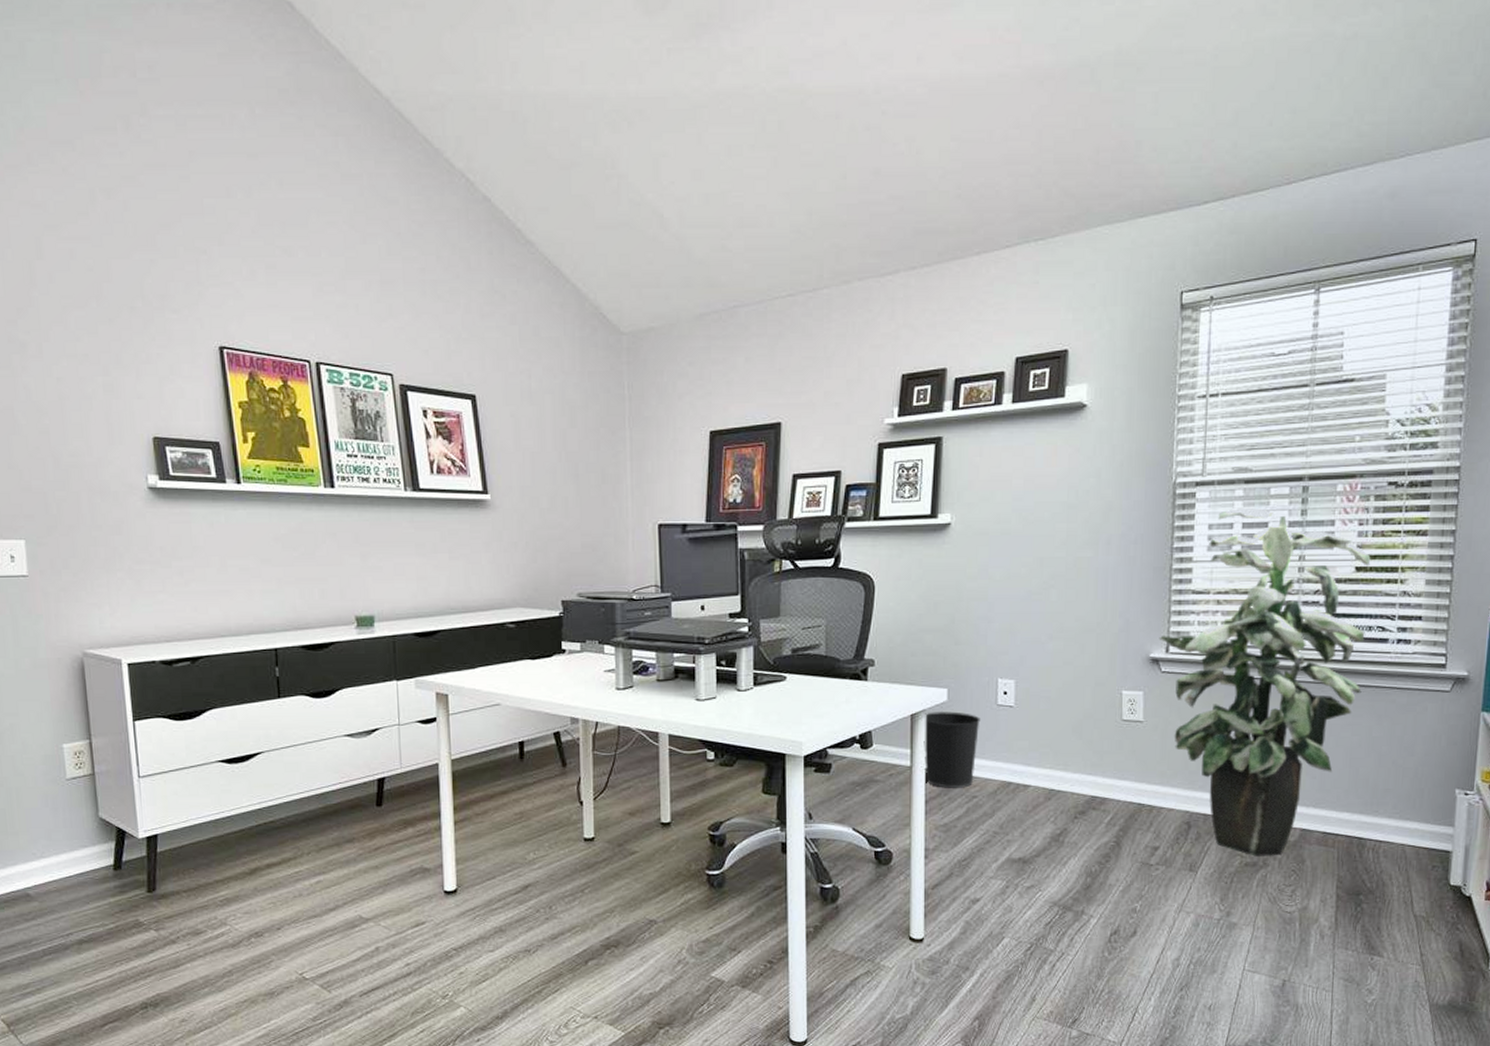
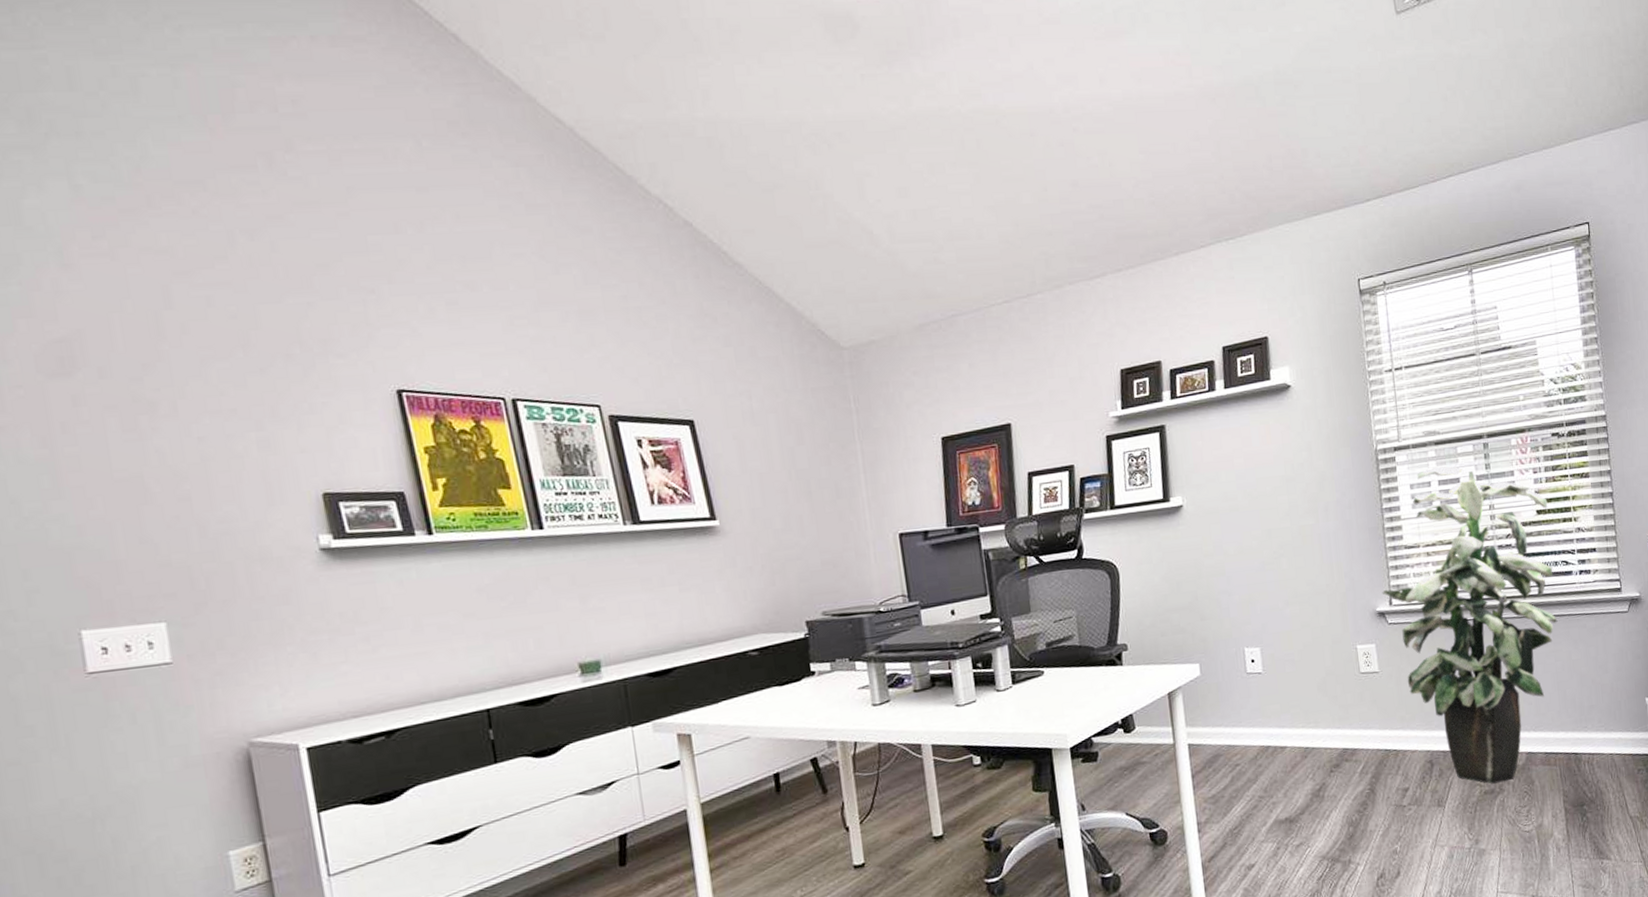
wastebasket: present [923,711,980,788] -> none [1180,684,1234,761]

